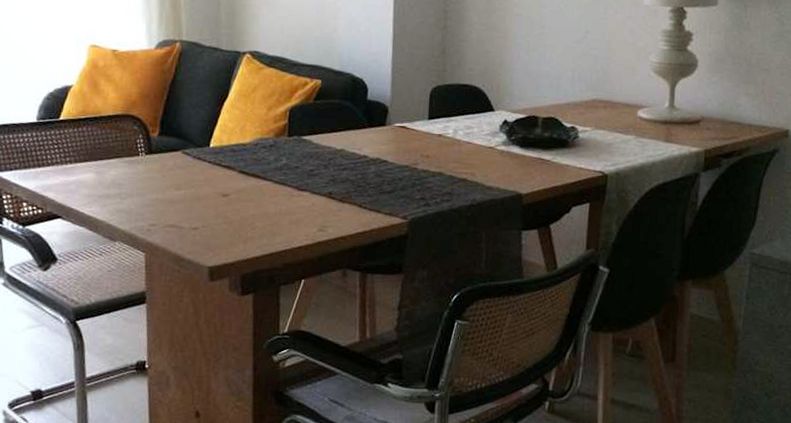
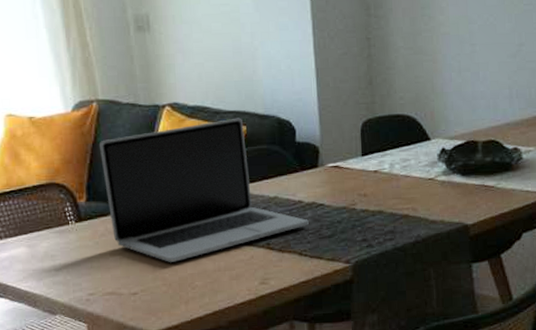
laptop: none [178,71,371,202] -> present [100,117,309,262]

